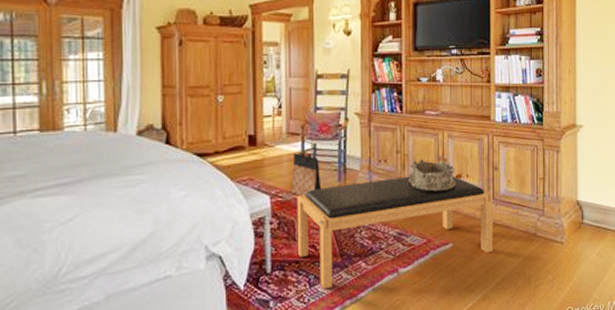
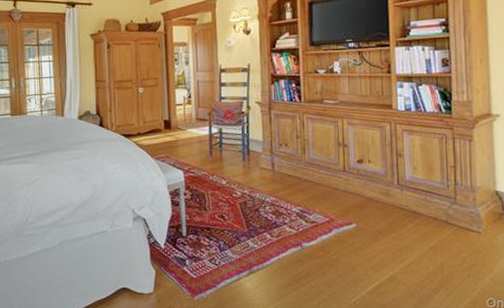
bag: present [291,153,322,196] -> none [201,136,228,173]
bench: present [297,176,493,289] -> none [206,159,399,254]
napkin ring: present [409,159,456,193] -> none [309,144,358,176]

